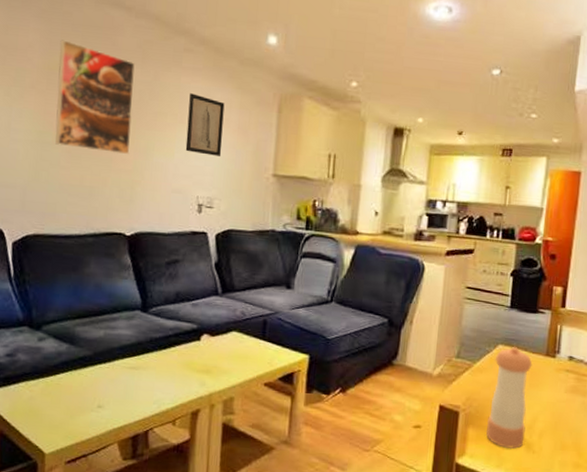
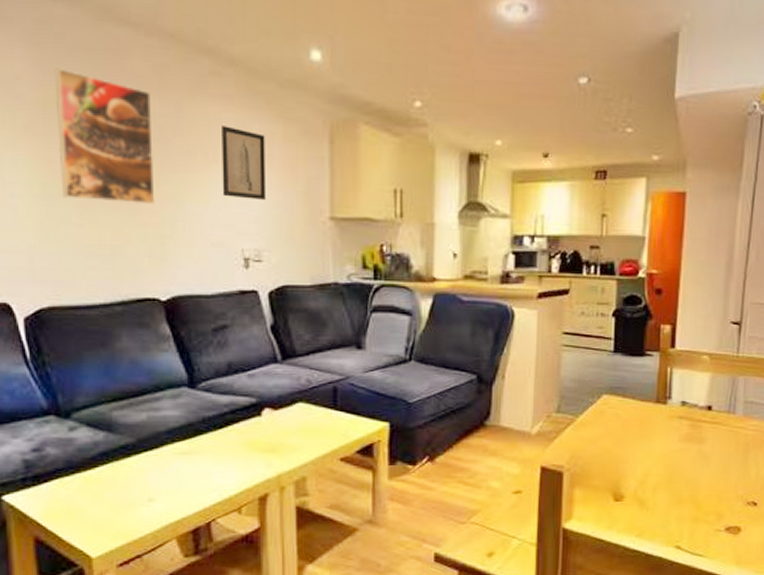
pepper shaker: present [485,346,533,450] -> none [594,394,642,508]

